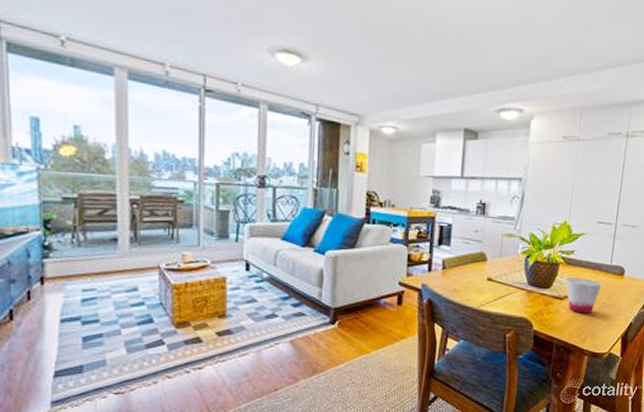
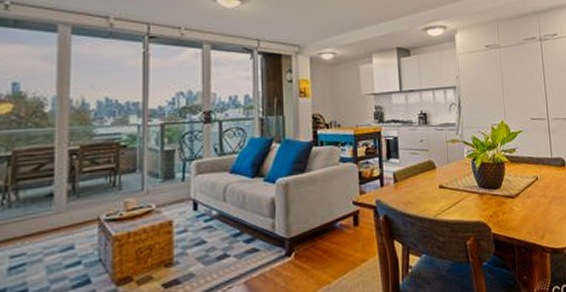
cup: present [565,277,602,314] -> none [513,173,548,210]

